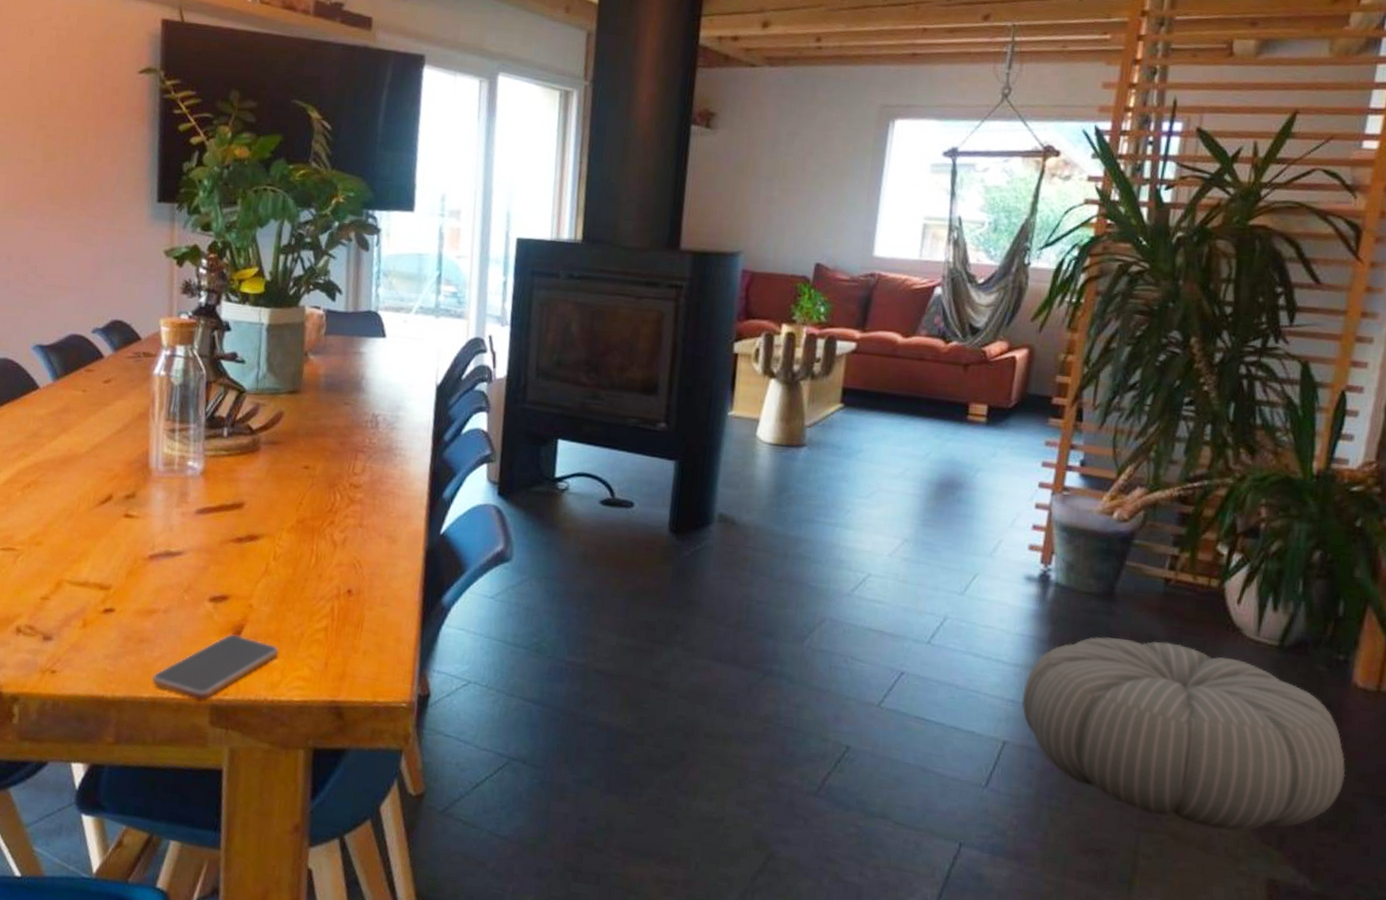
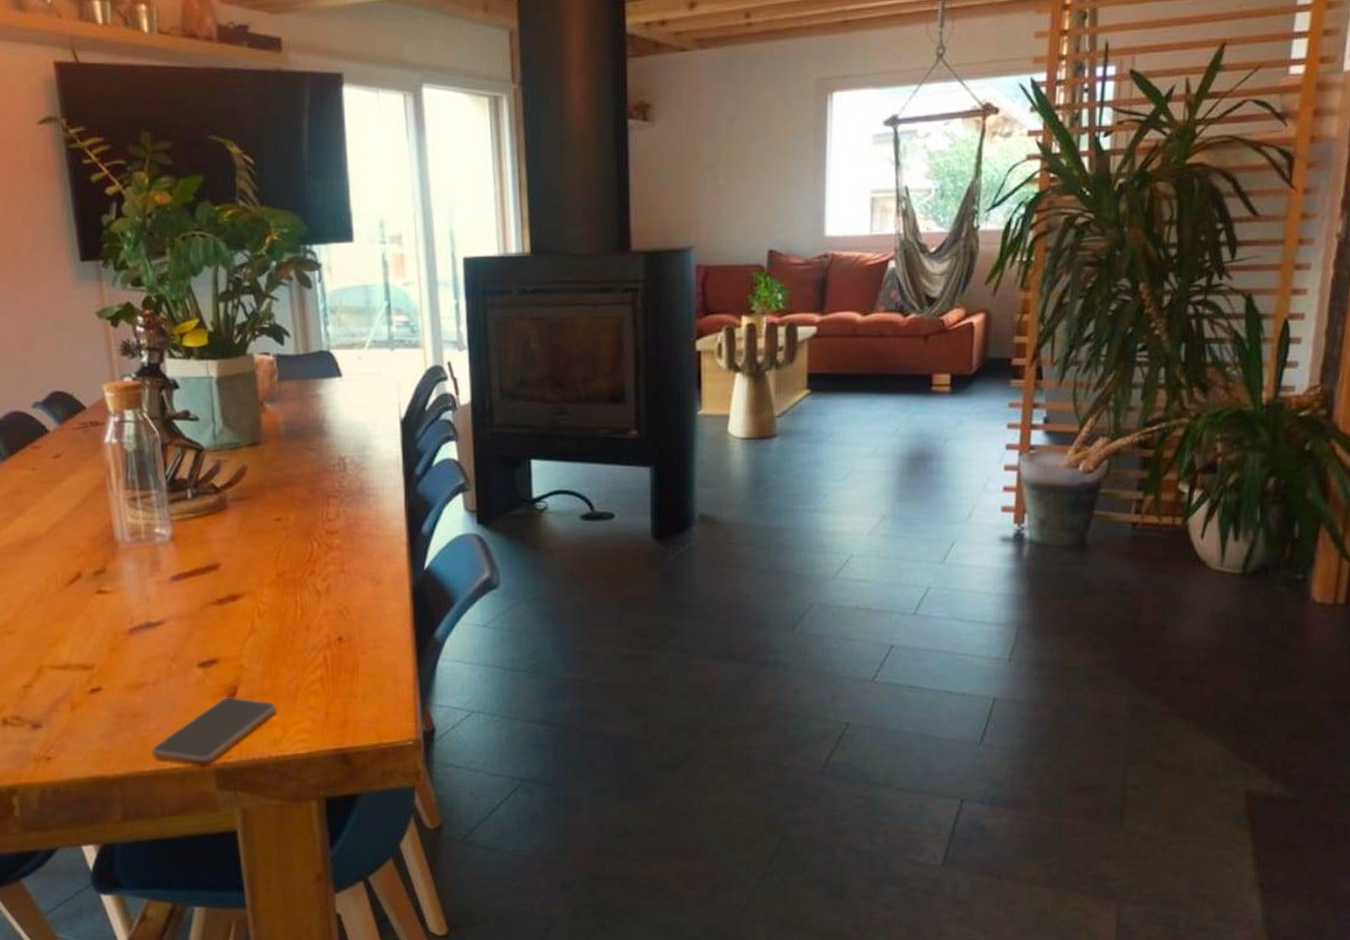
pouf: present [1021,636,1346,832] -> none [1008,583,1310,752]

